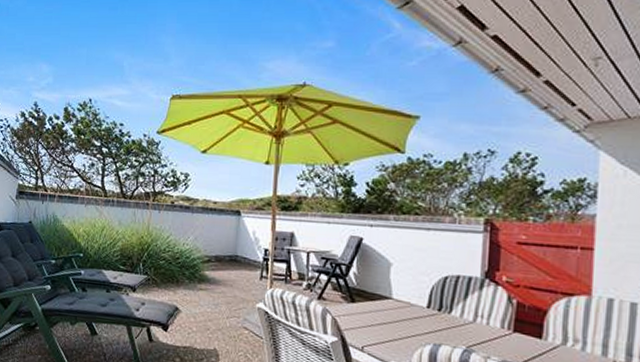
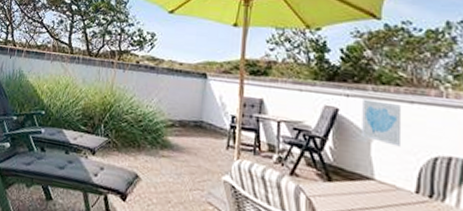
wall art: none [383,228,420,269] -> present [362,99,402,147]

